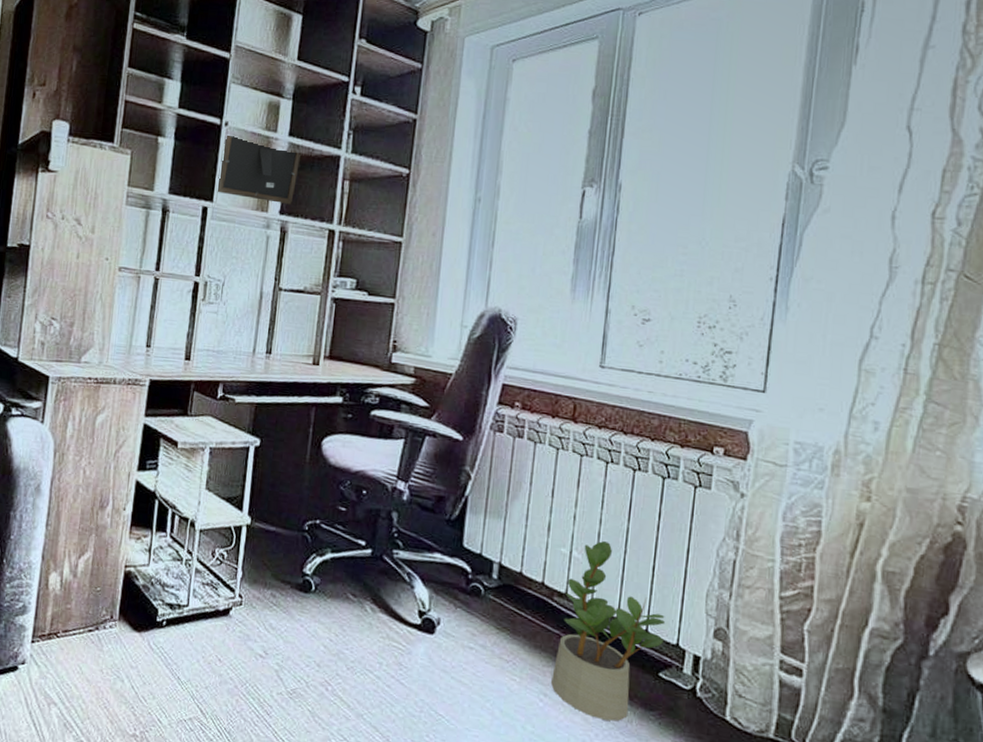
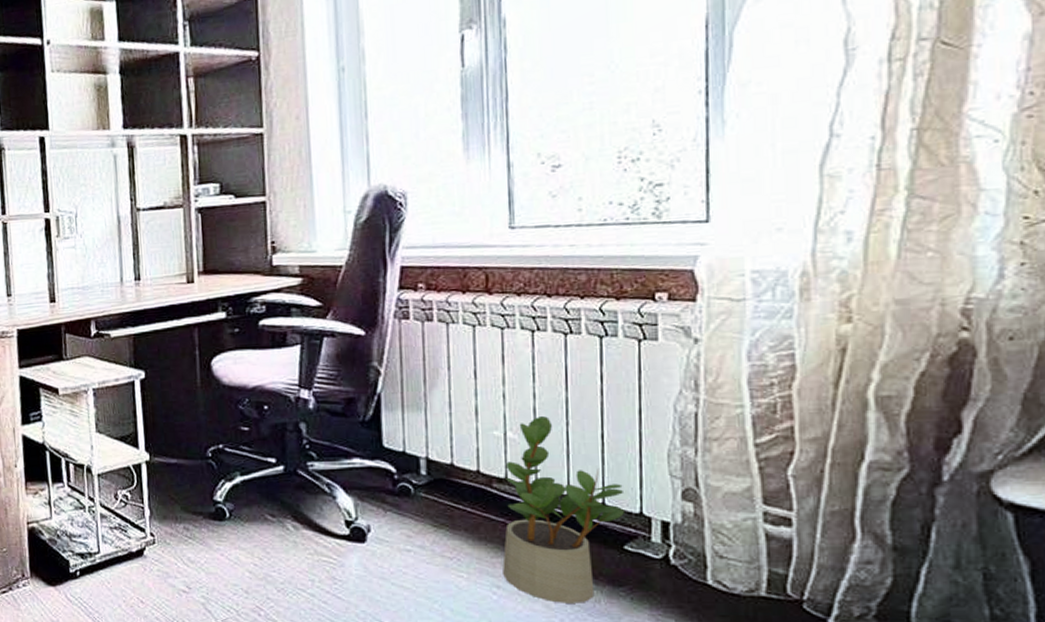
picture frame: present [215,136,302,205] -> none [49,54,136,119]

